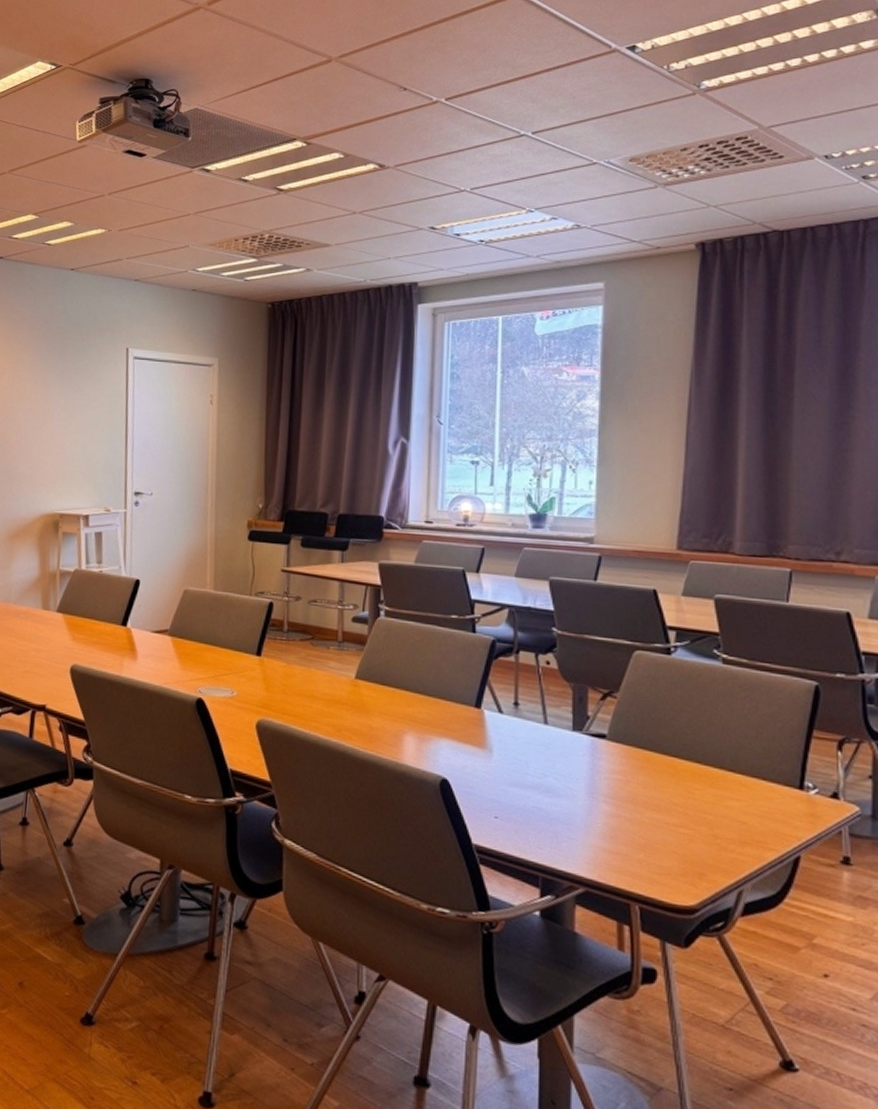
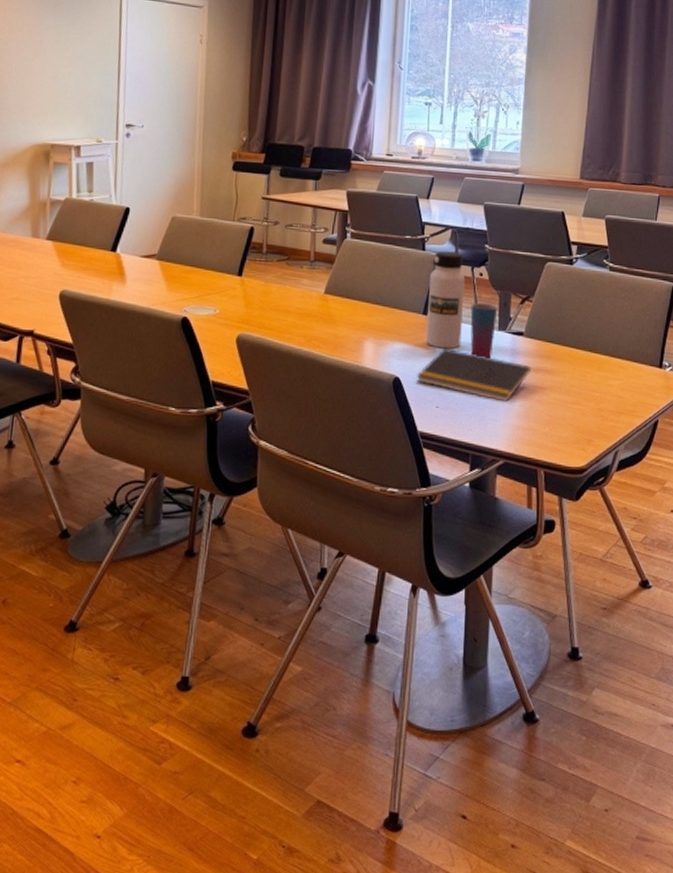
notepad: none [469,749,619,818] -> present [417,348,532,402]
water bottle: none [479,633,528,750] -> present [425,251,465,349]
cup: none [535,695,571,764] -> present [470,302,498,358]

